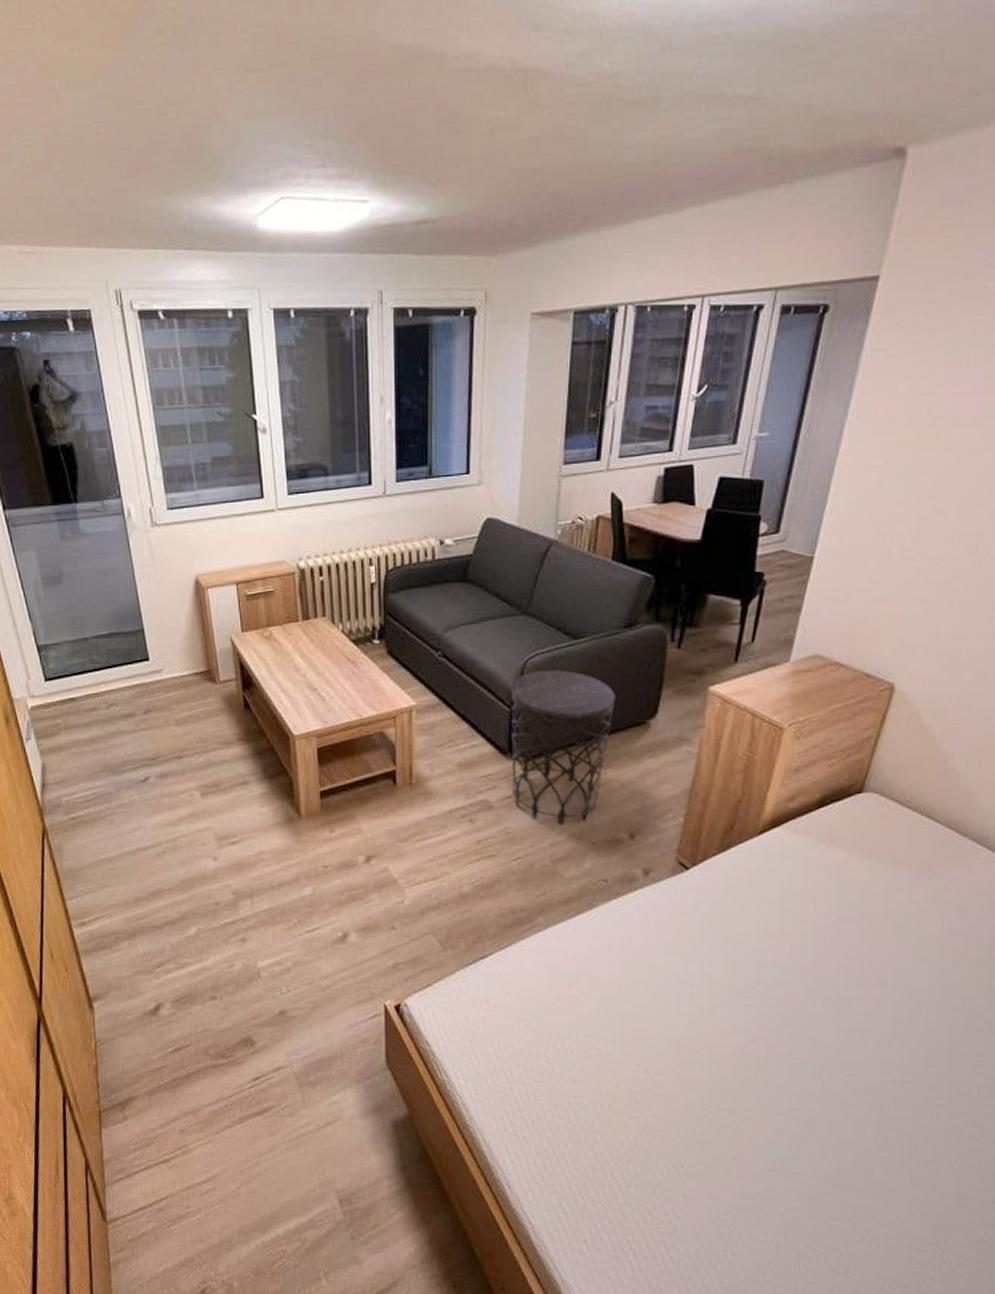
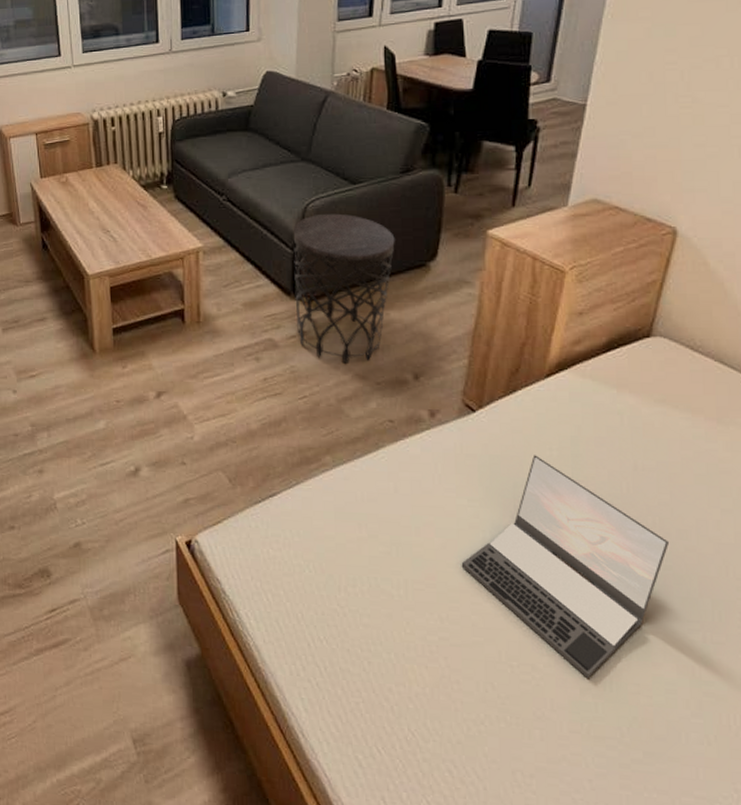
laptop: none [668,910,868,1121] -> present [461,455,670,679]

